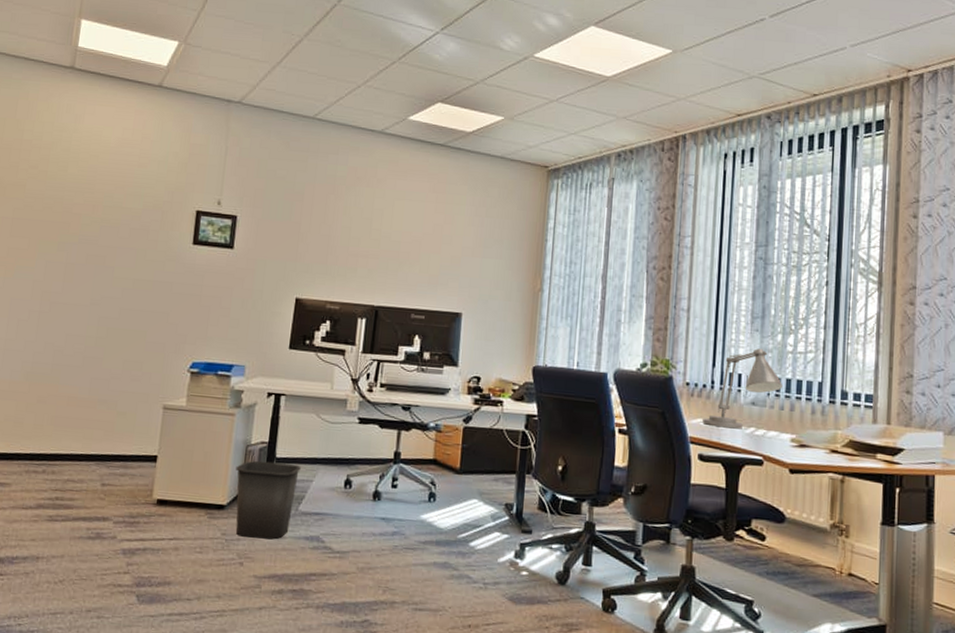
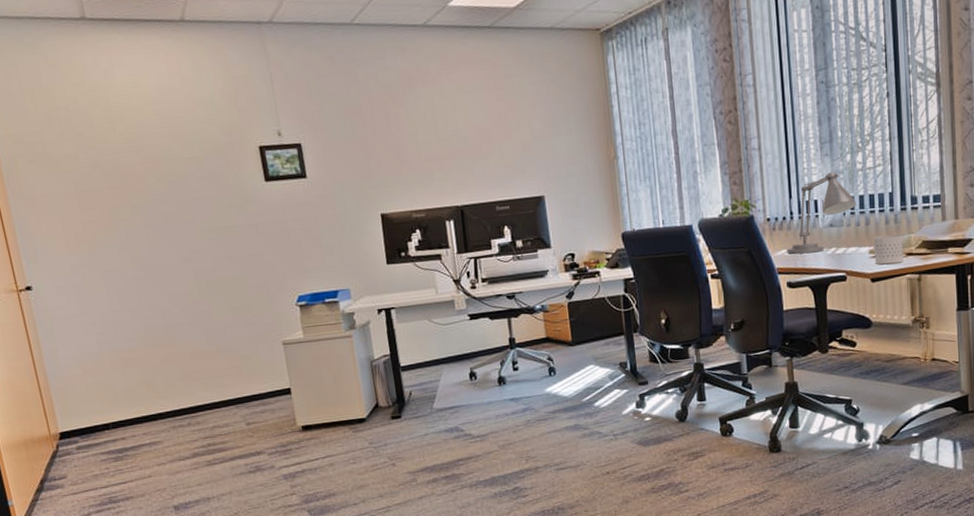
waste bin: present [235,461,301,540] -> none [366,368,429,442]
mug: none [796,425,830,459] -> present [874,234,904,265]

